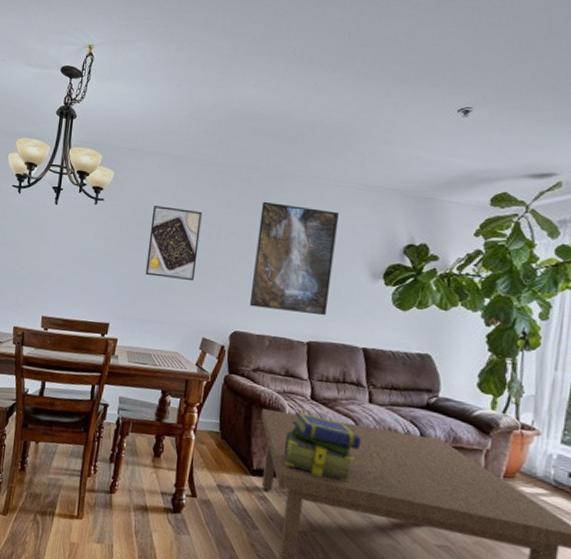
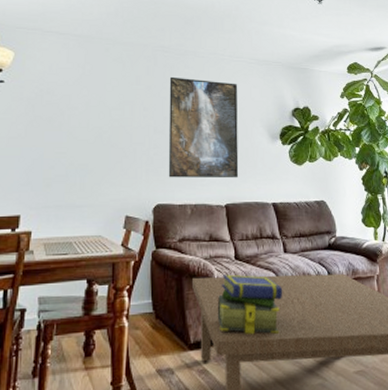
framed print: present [145,206,202,280] -> none [58,85,113,158]

